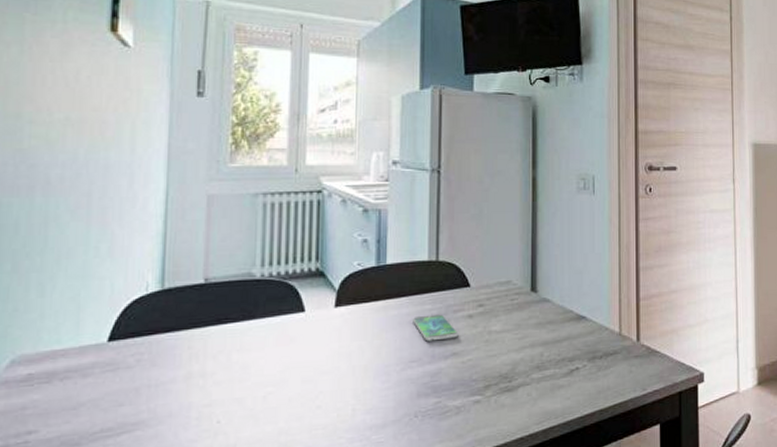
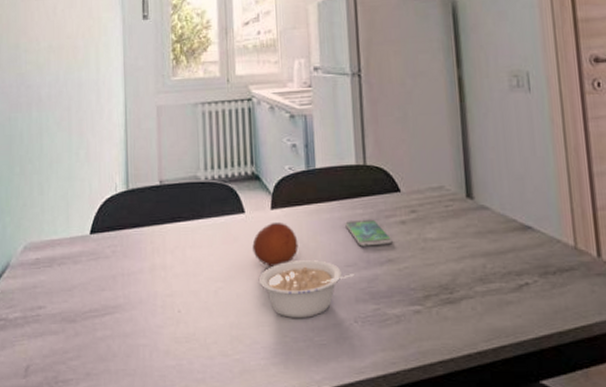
fruit: none [311,319,362,367] -> present [252,221,299,267]
legume: none [315,357,419,419] -> present [258,260,356,318]

